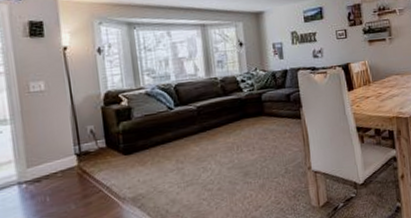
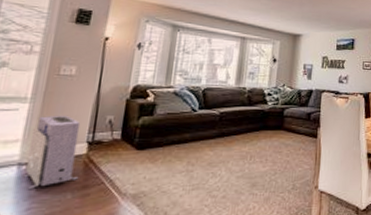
air purifier: none [20,131,77,206] -> present [21,115,81,190]

